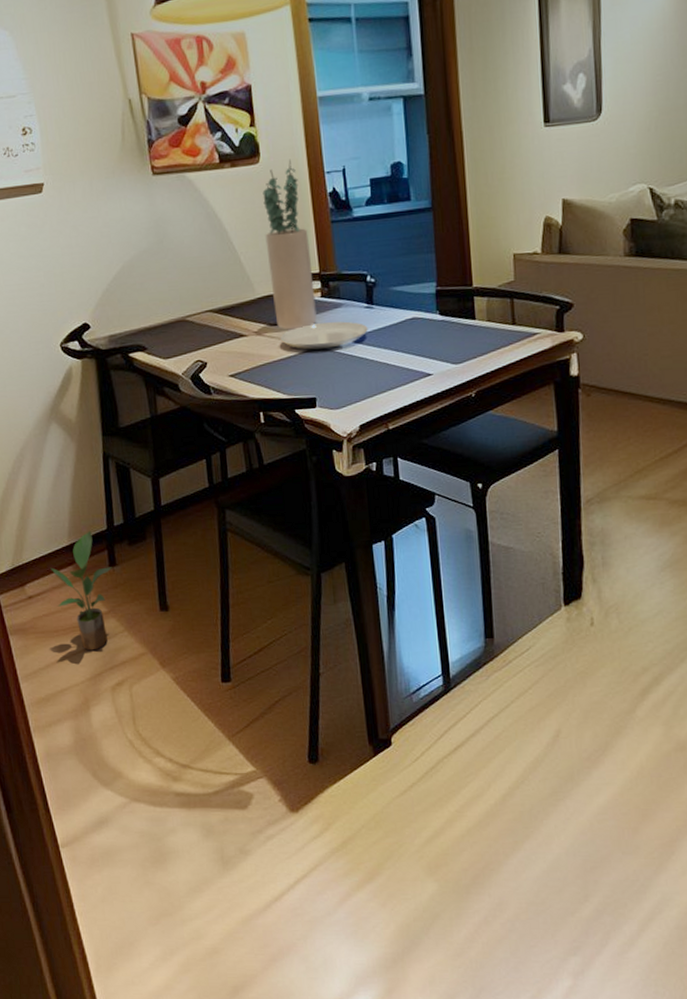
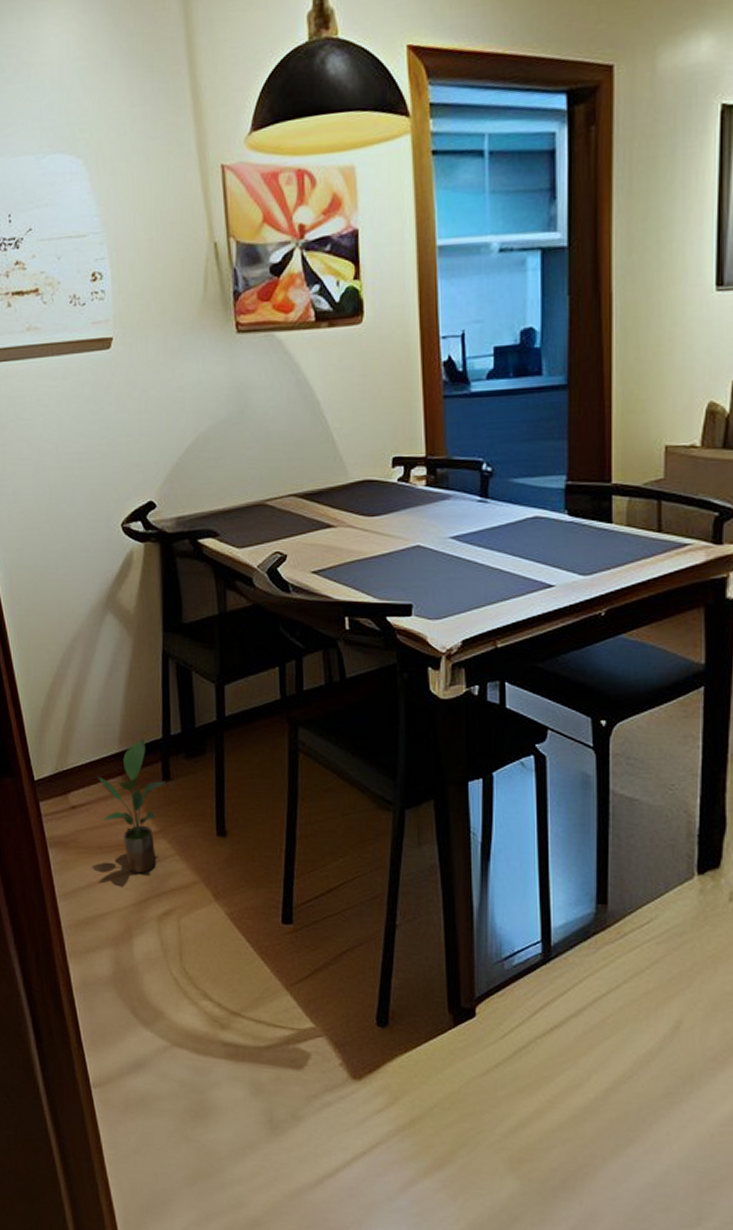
vase: present [262,159,317,330] -> none [364,319,419,523]
plate: present [279,321,368,350] -> none [373,516,480,548]

